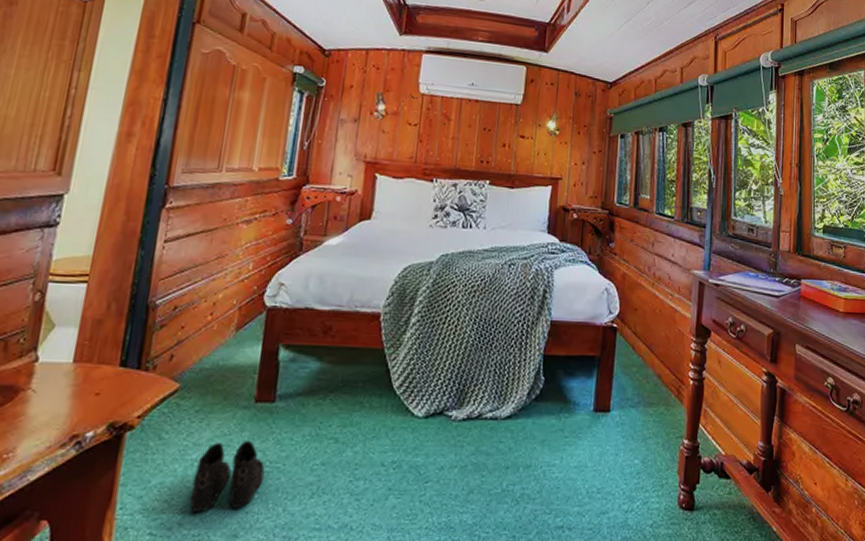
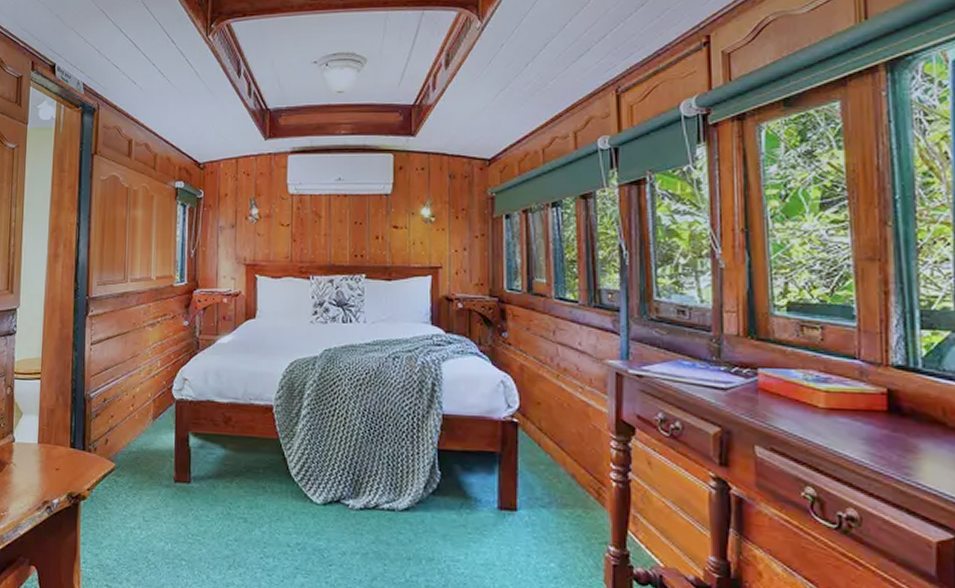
boots: present [190,440,265,512] -> none [133,514,189,572]

